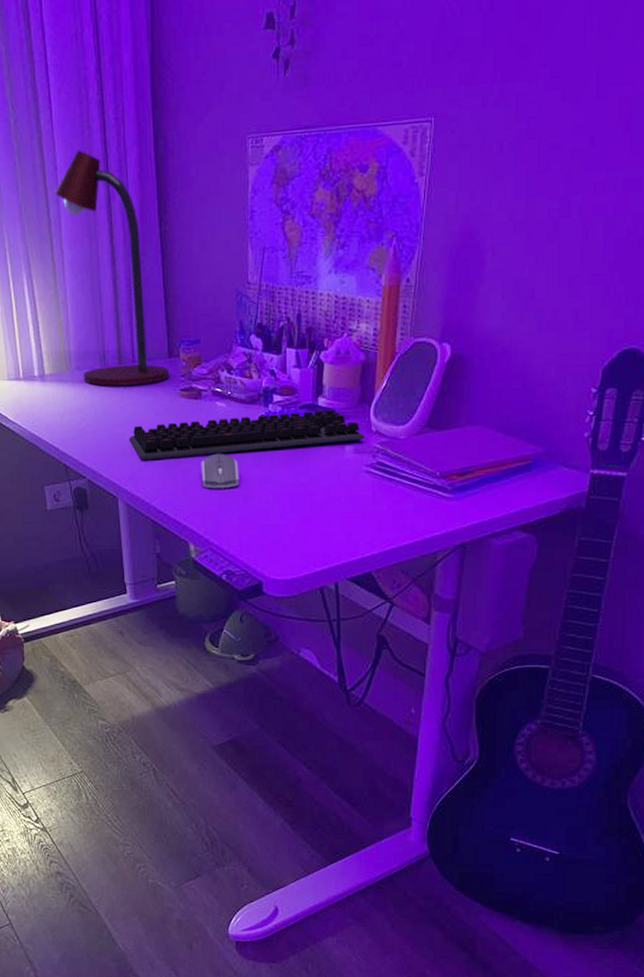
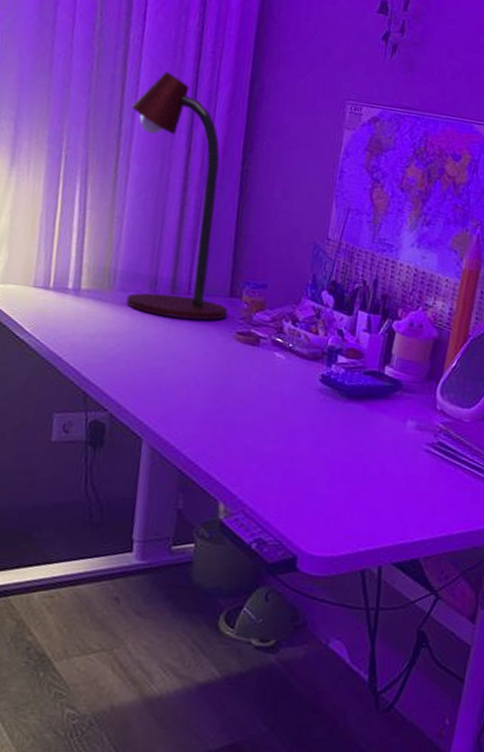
computer keyboard: present [128,409,365,461] -> none [167,362,429,417]
computer mouse: present [201,453,239,489] -> none [244,406,290,447]

